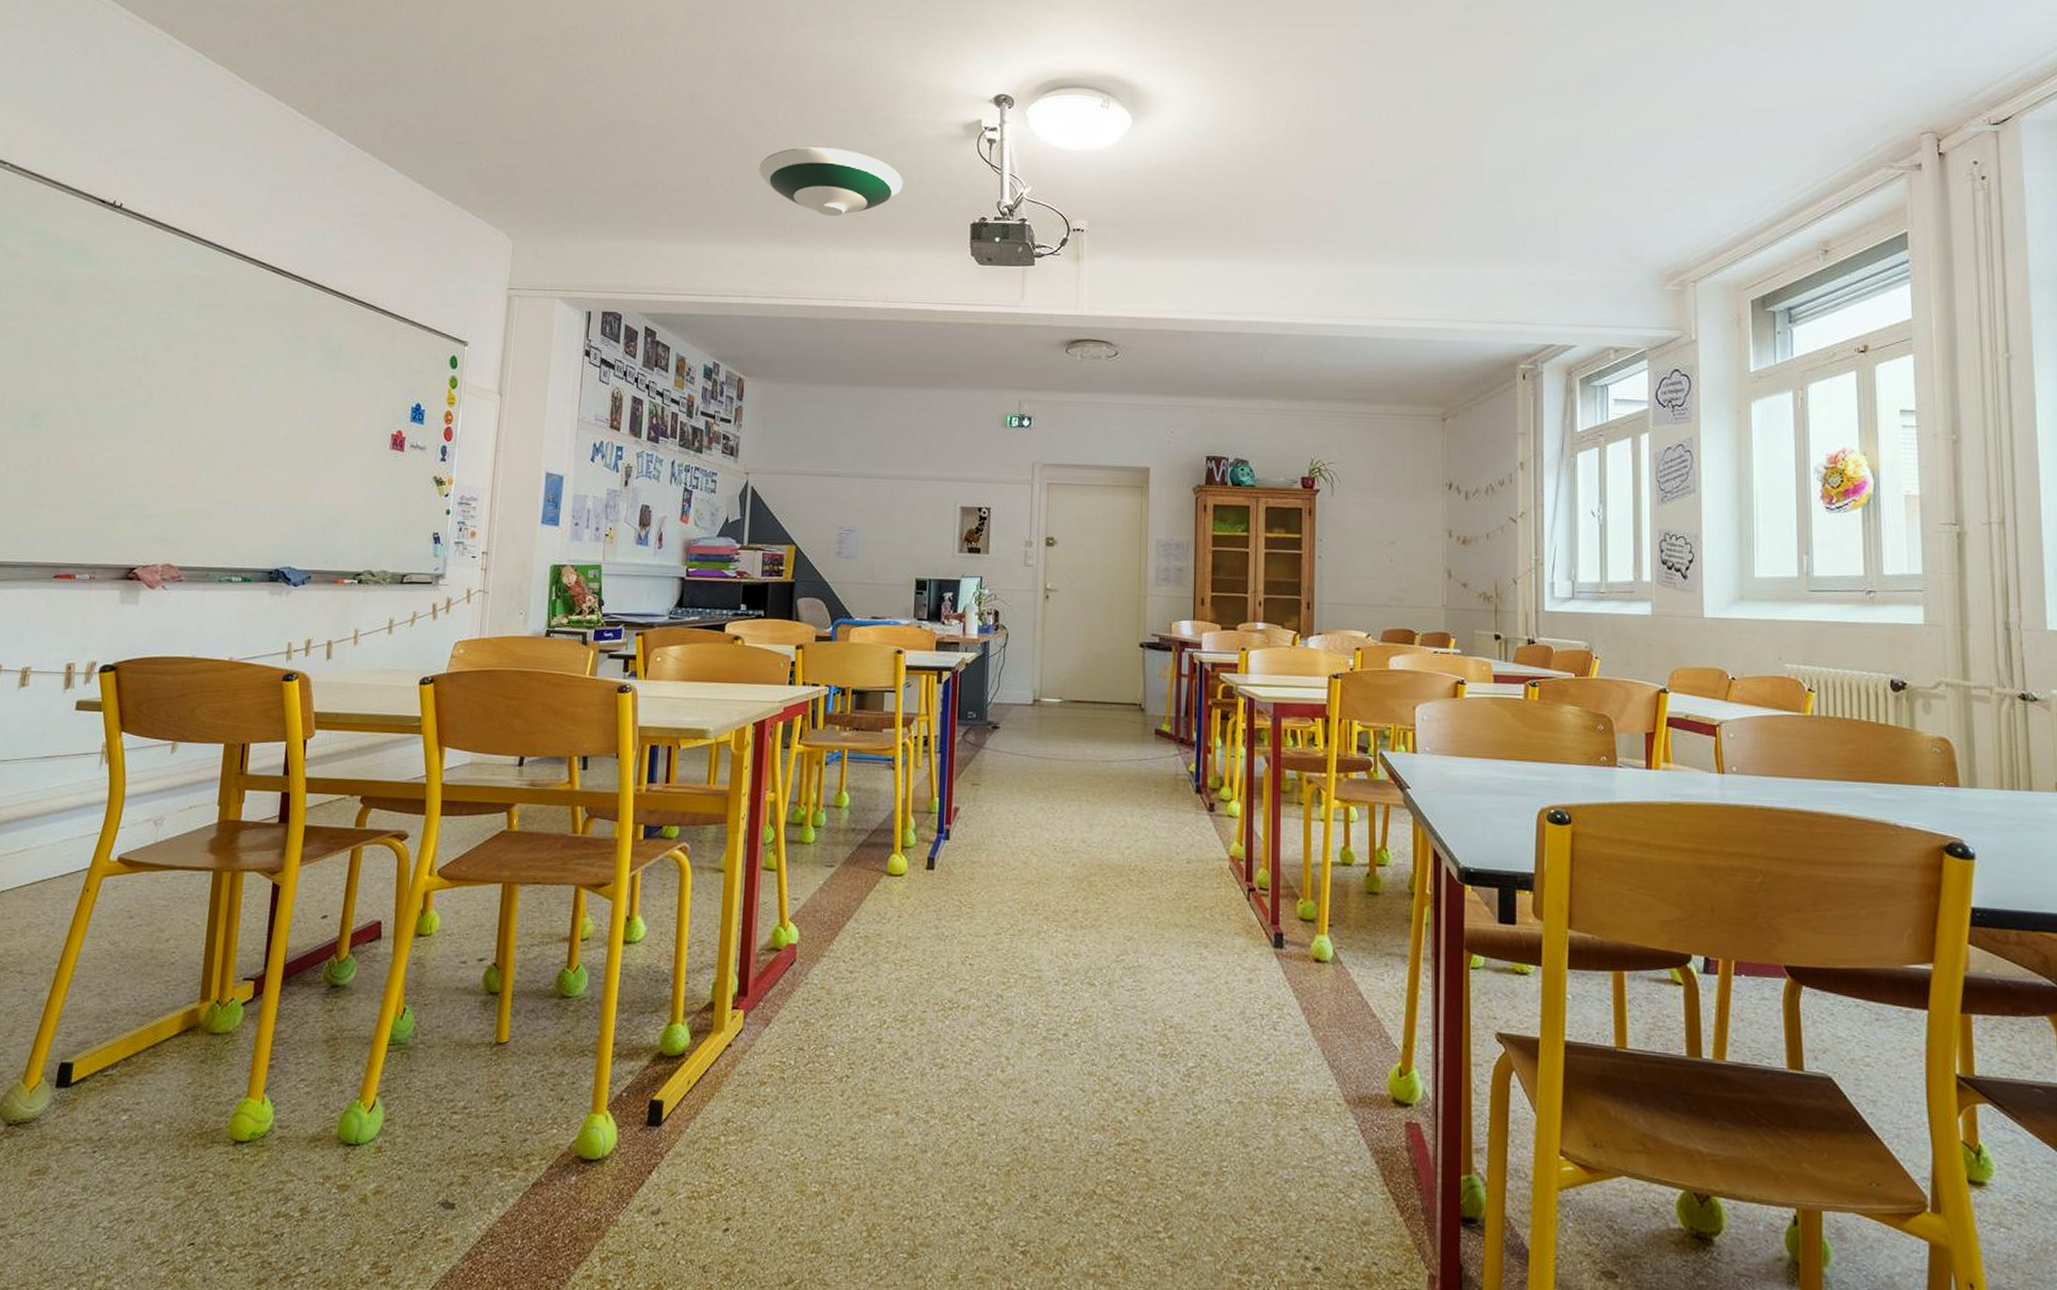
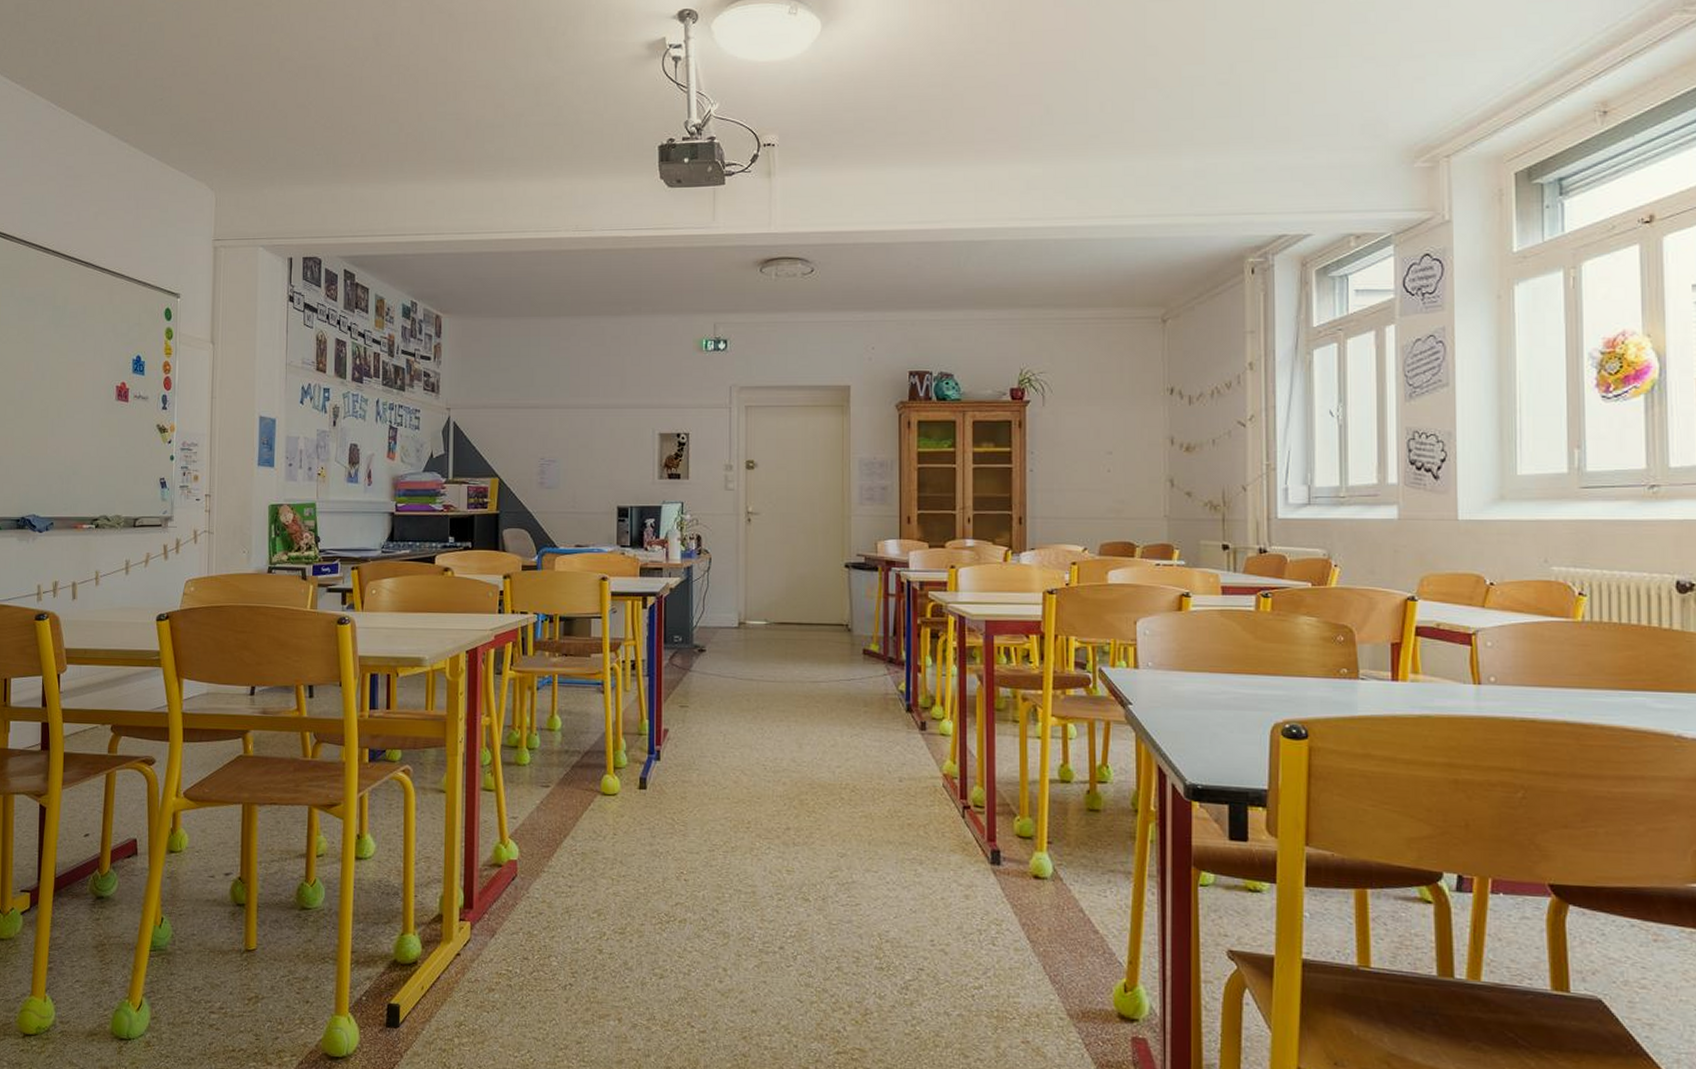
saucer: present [759,147,903,216] -> none [445,78,589,148]

